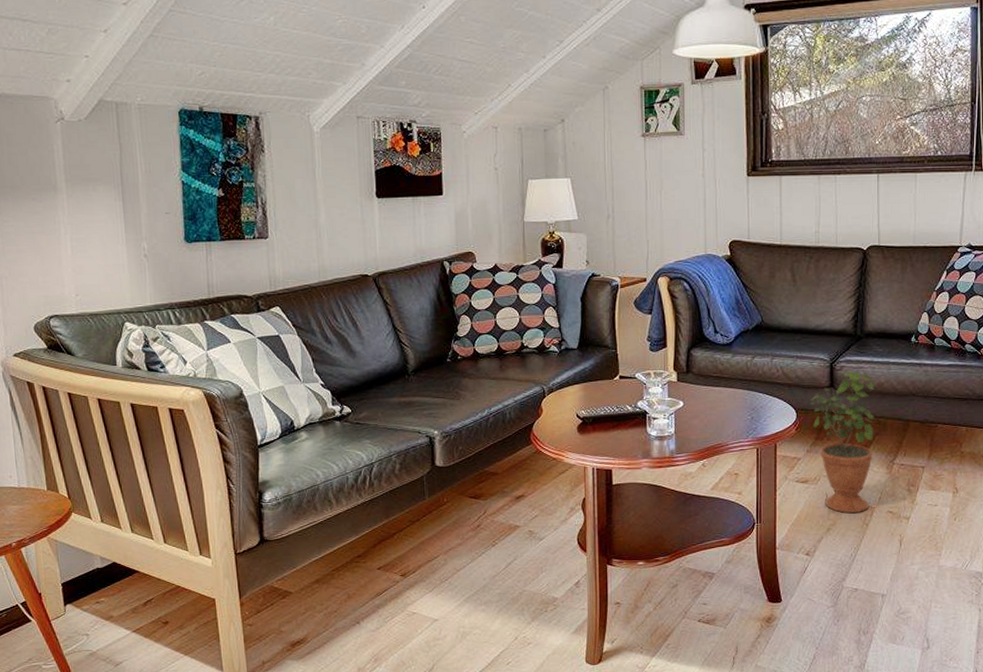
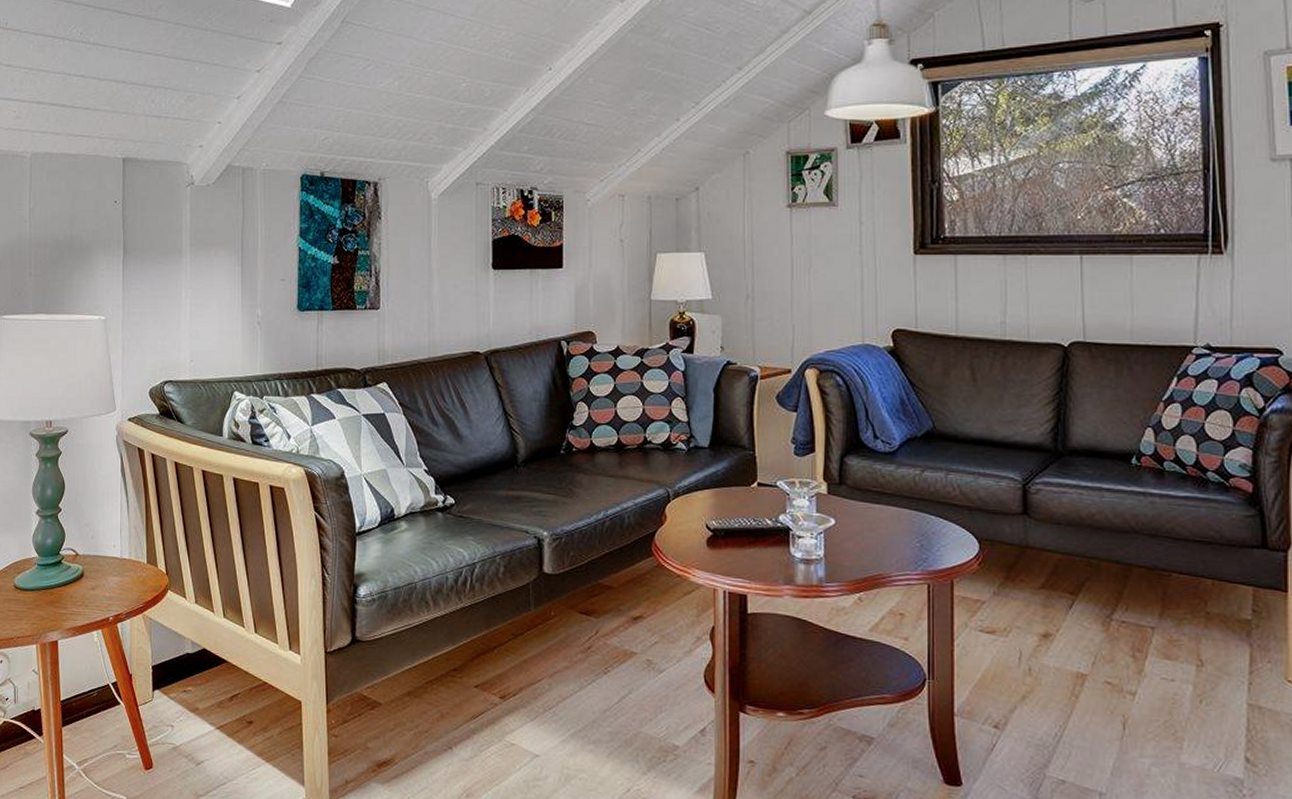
potted plant: present [810,364,876,514] -> none [996,488,1084,680]

